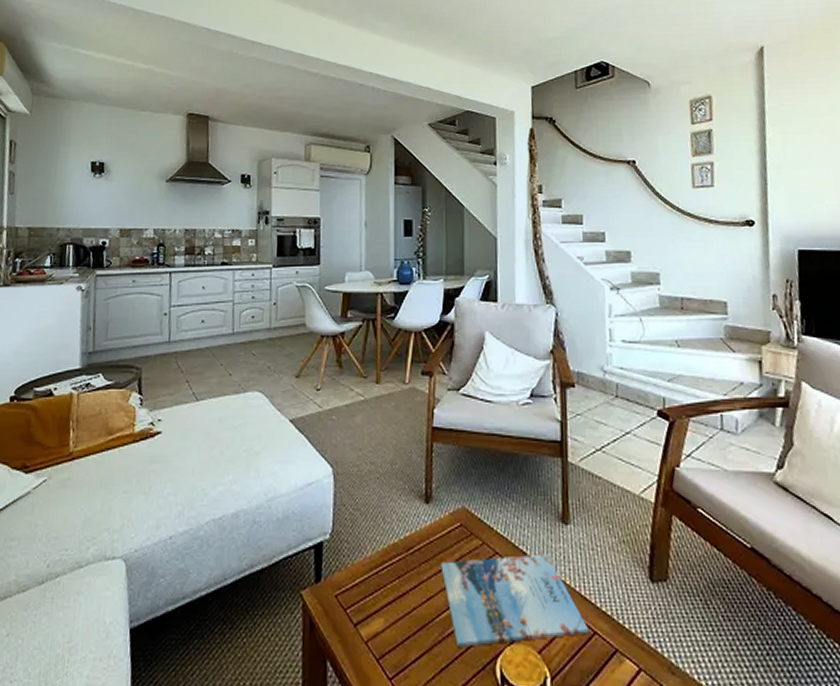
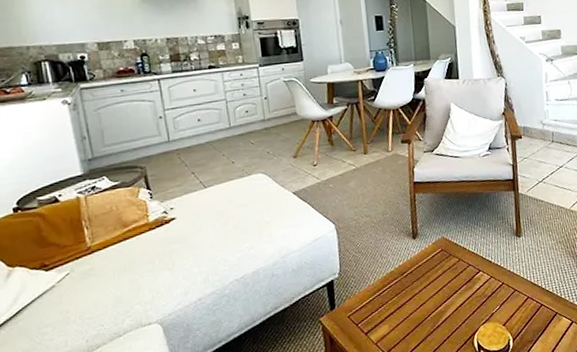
magazine: present [441,553,590,647] -> none [428,259,538,333]

